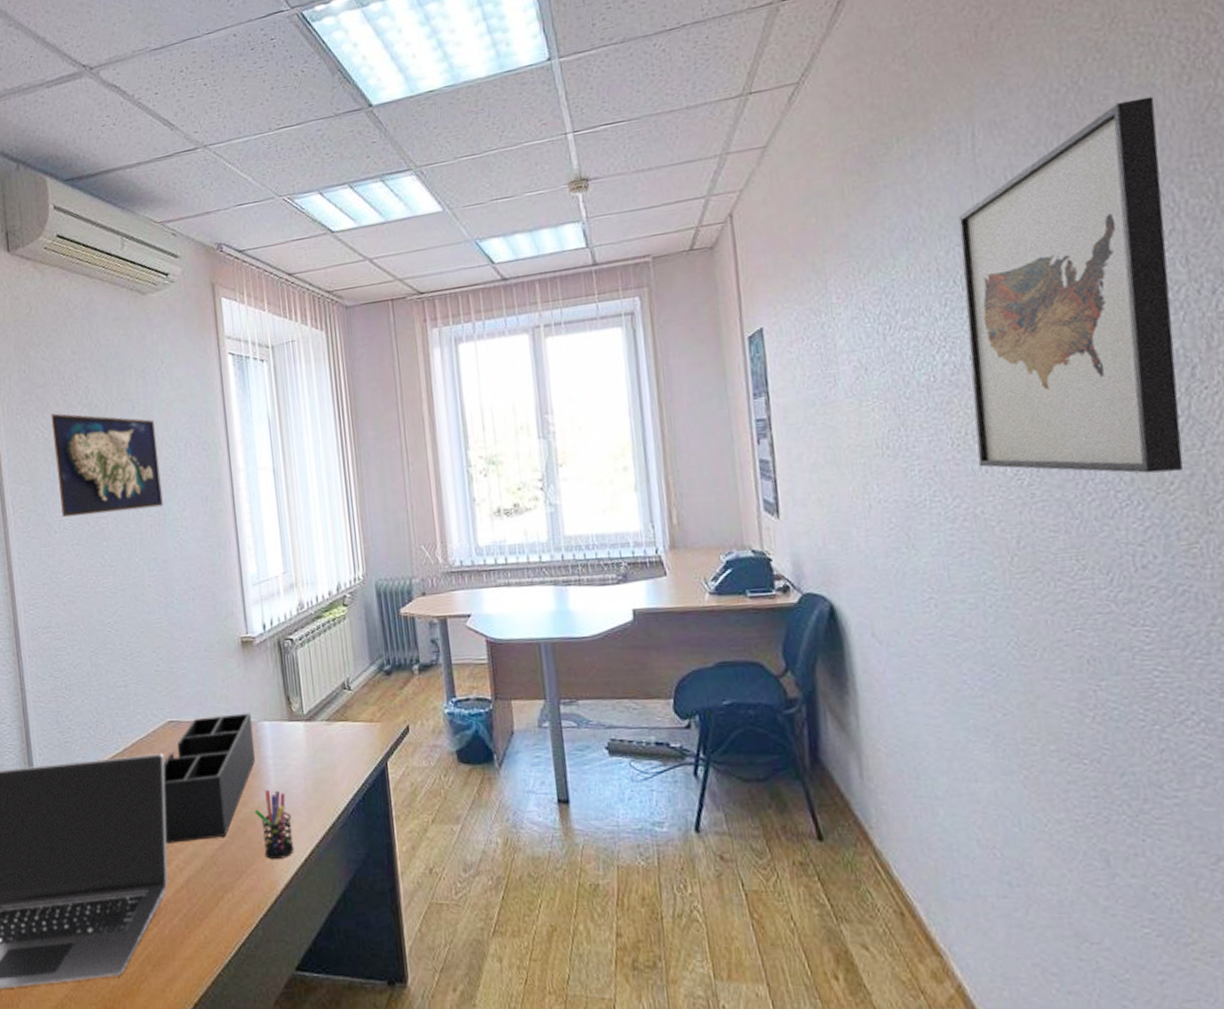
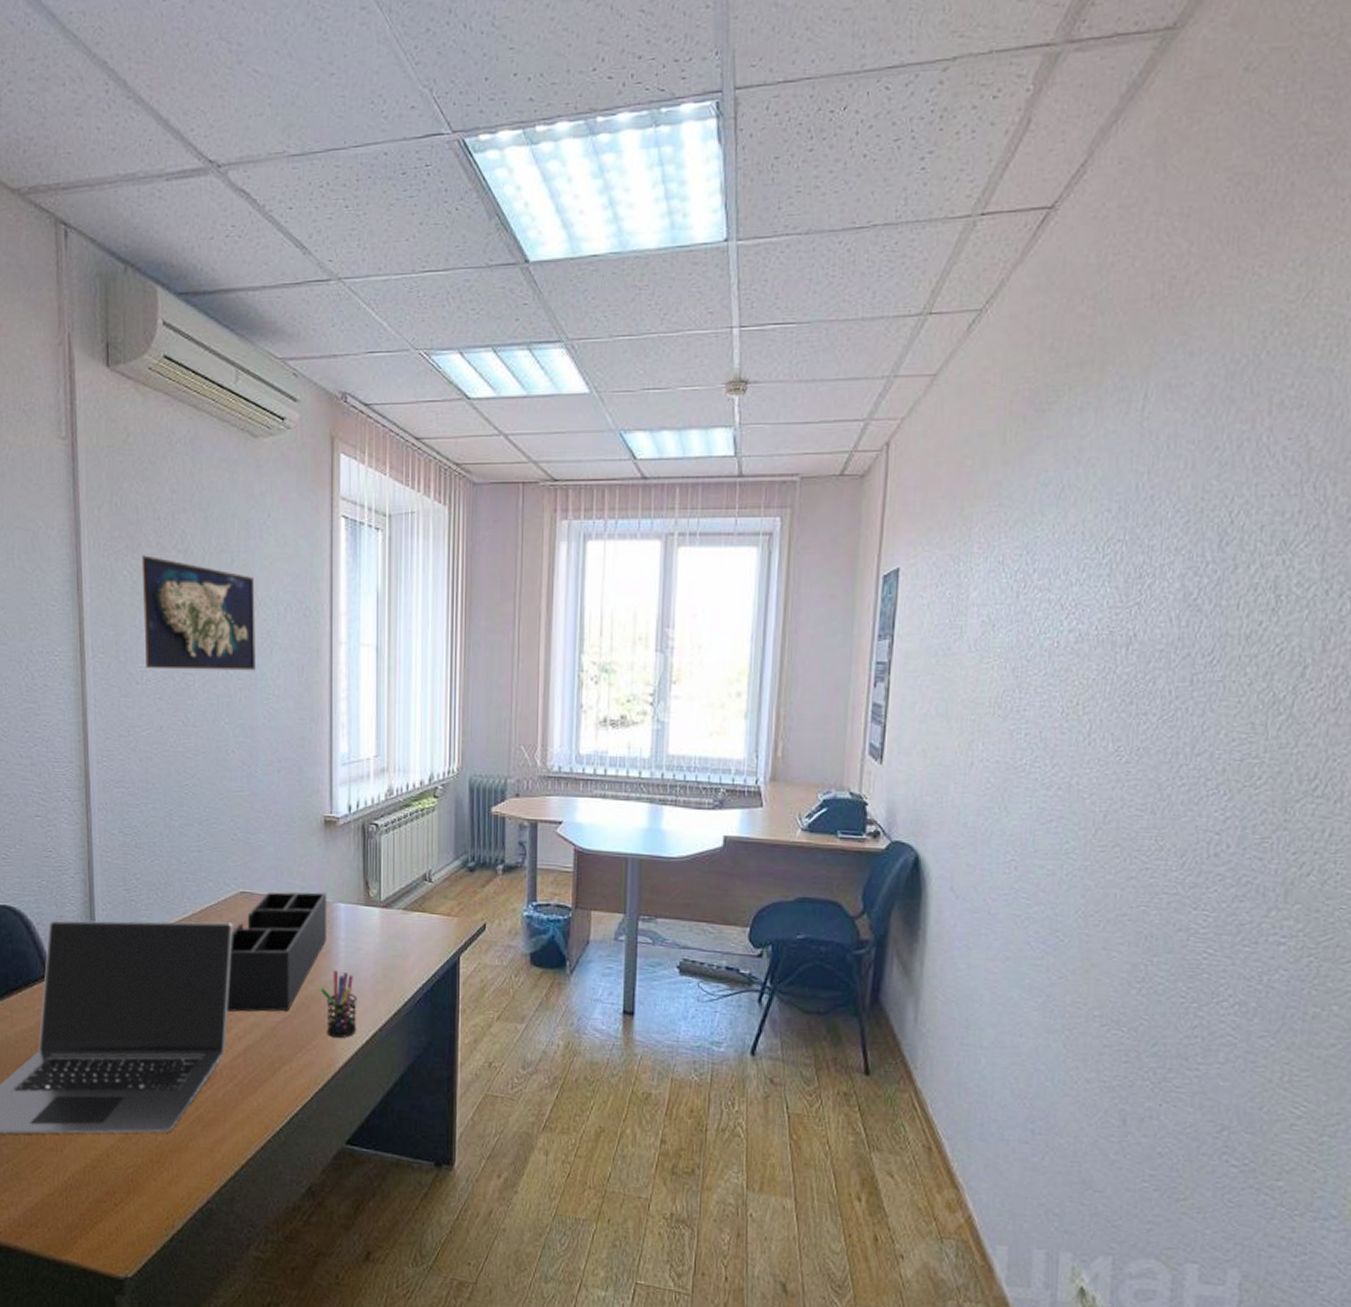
wall art: present [957,96,1184,473] -> none [1083,382,1330,768]

